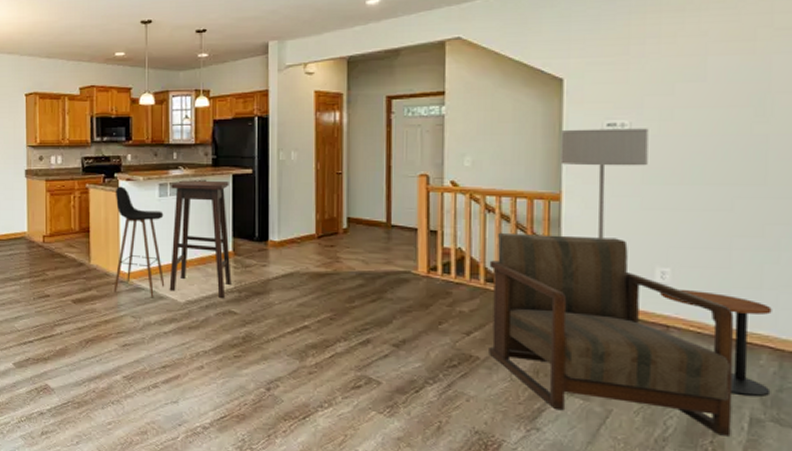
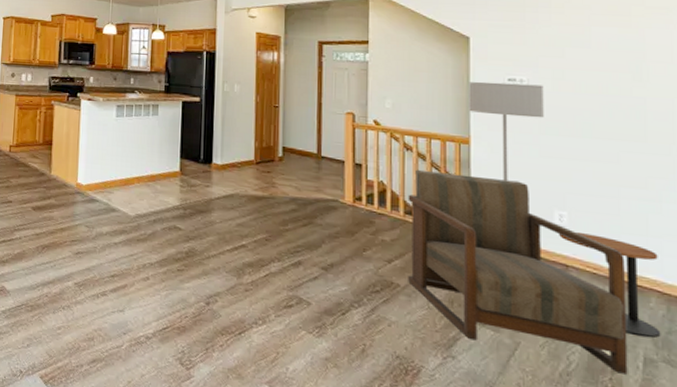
bar stool: present [113,186,165,298] -> none [70,105,120,210]
bar stool: present [169,180,232,298] -> none [121,103,179,214]

